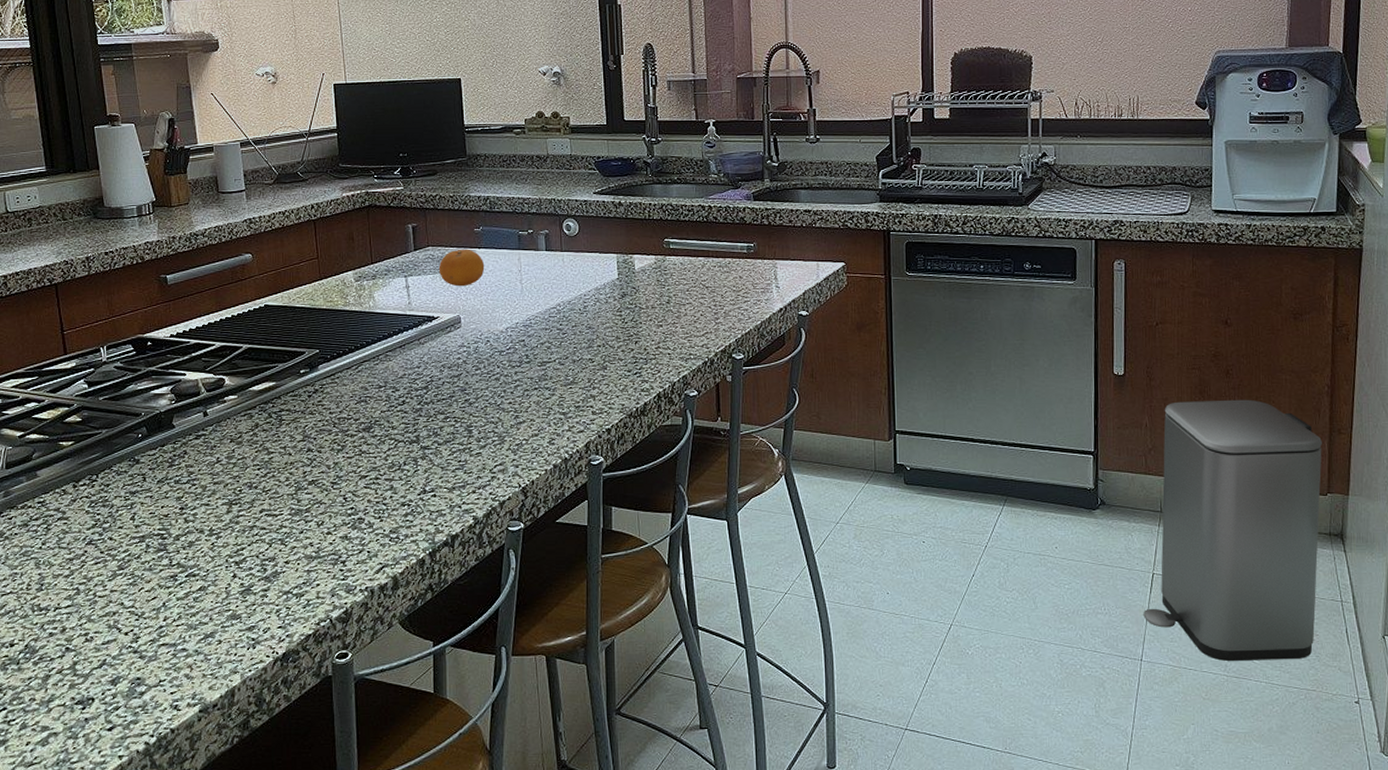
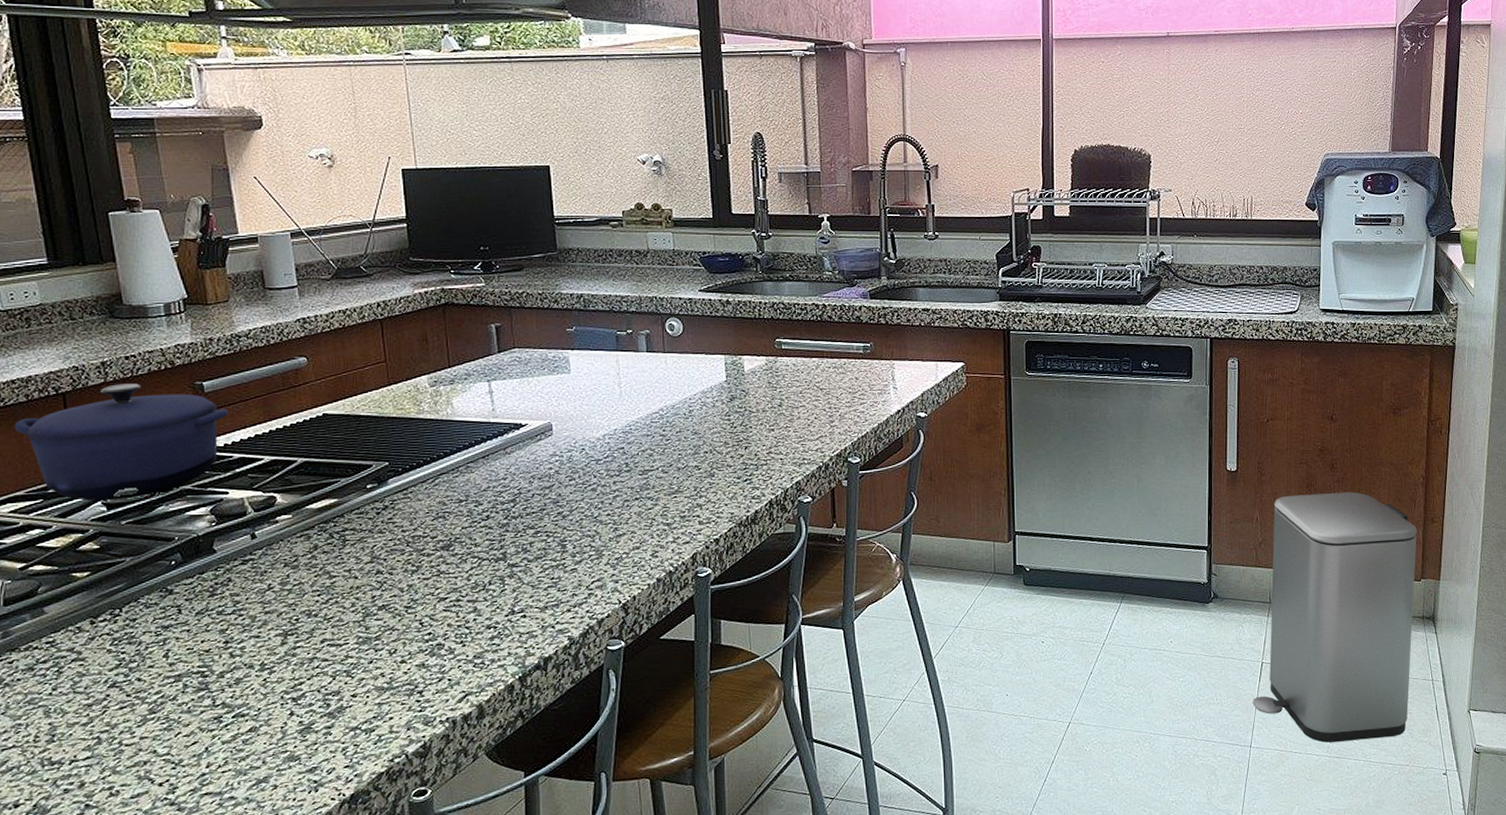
cooking pot: none [17,276,187,380] -> present [14,384,229,502]
fruit: present [438,249,485,287] -> none [526,350,579,391]

